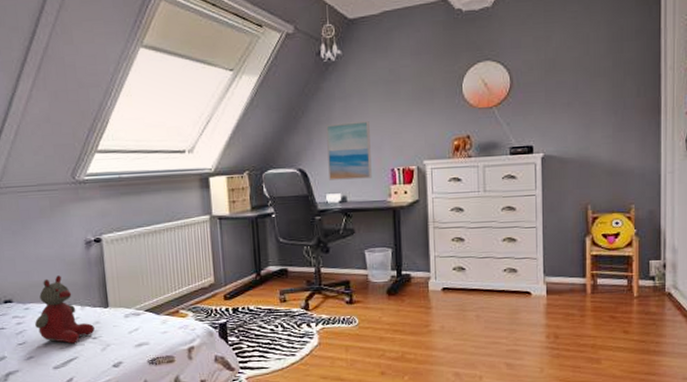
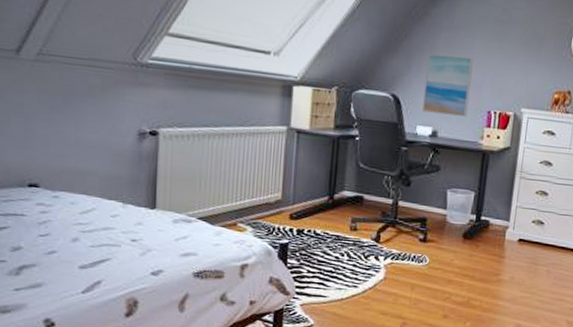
stuffed bear: present [35,275,95,344] -> none [64,165,135,243]

